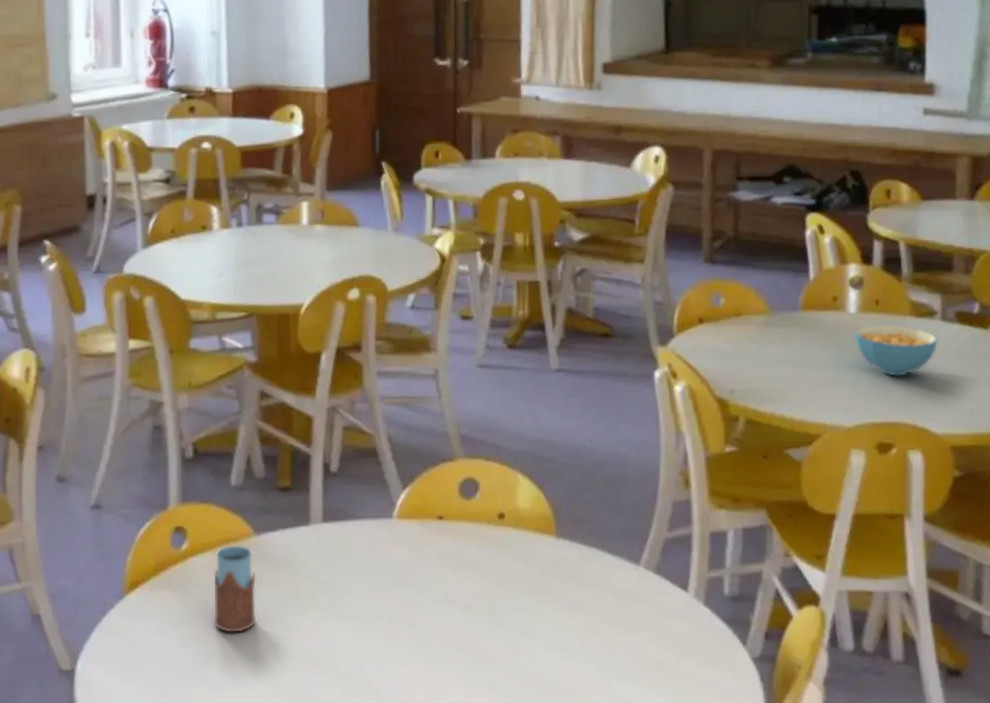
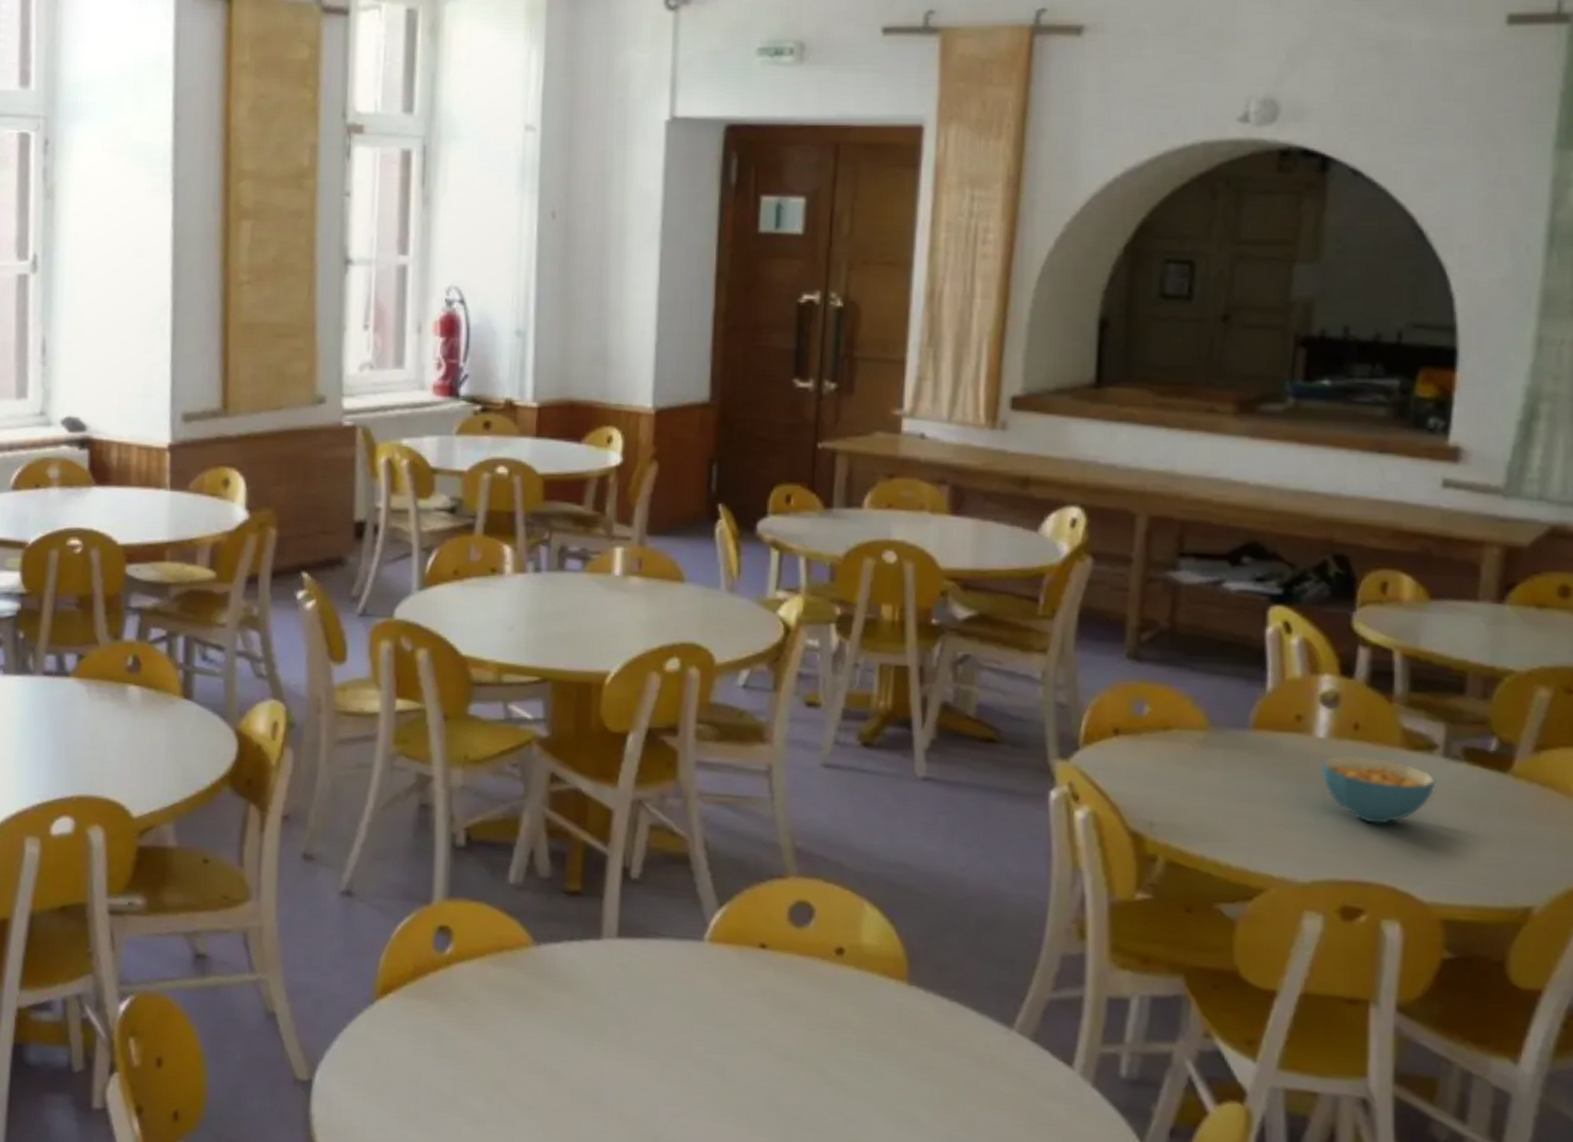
drinking glass: present [213,545,257,633] -> none [478,953,532,1059]

